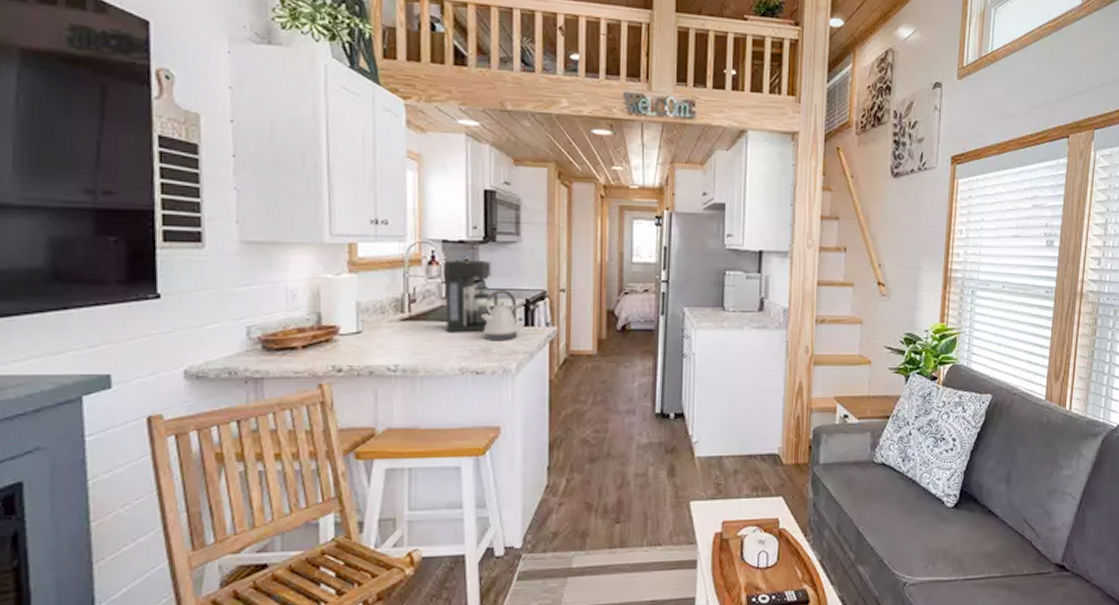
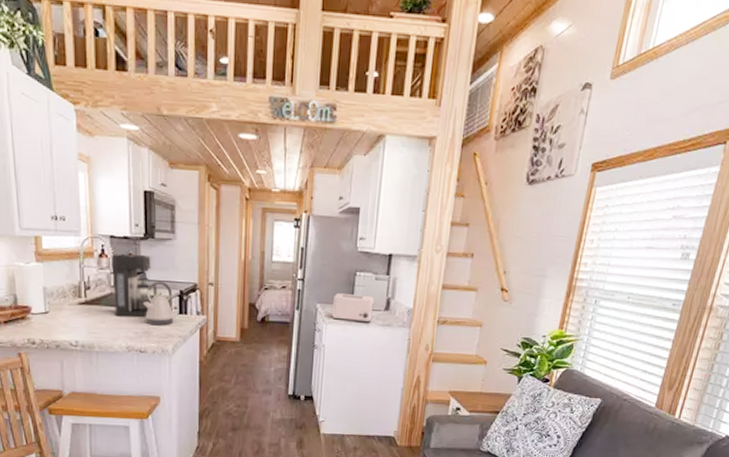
toaster: none [701,294,749,327] -> present [331,292,376,324]

